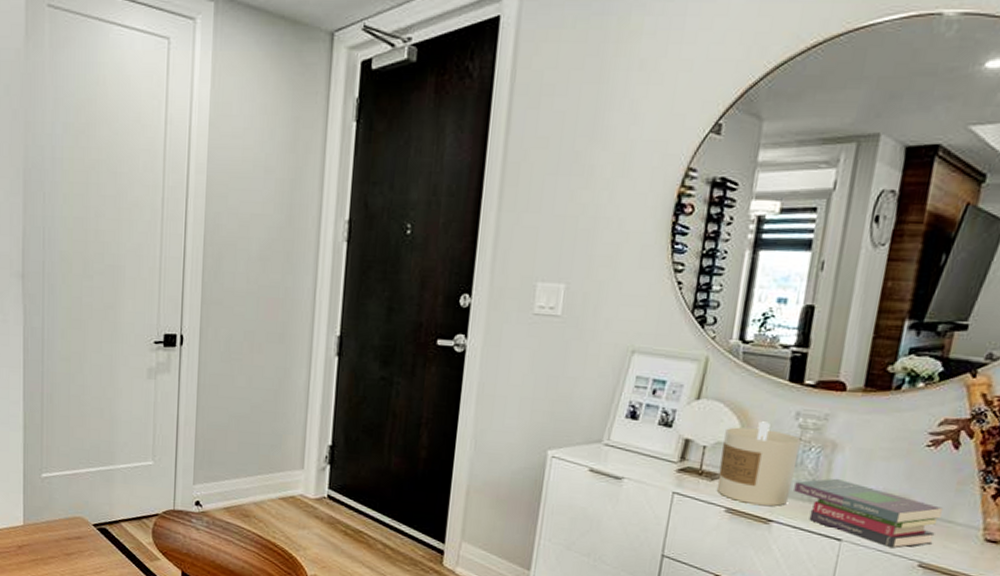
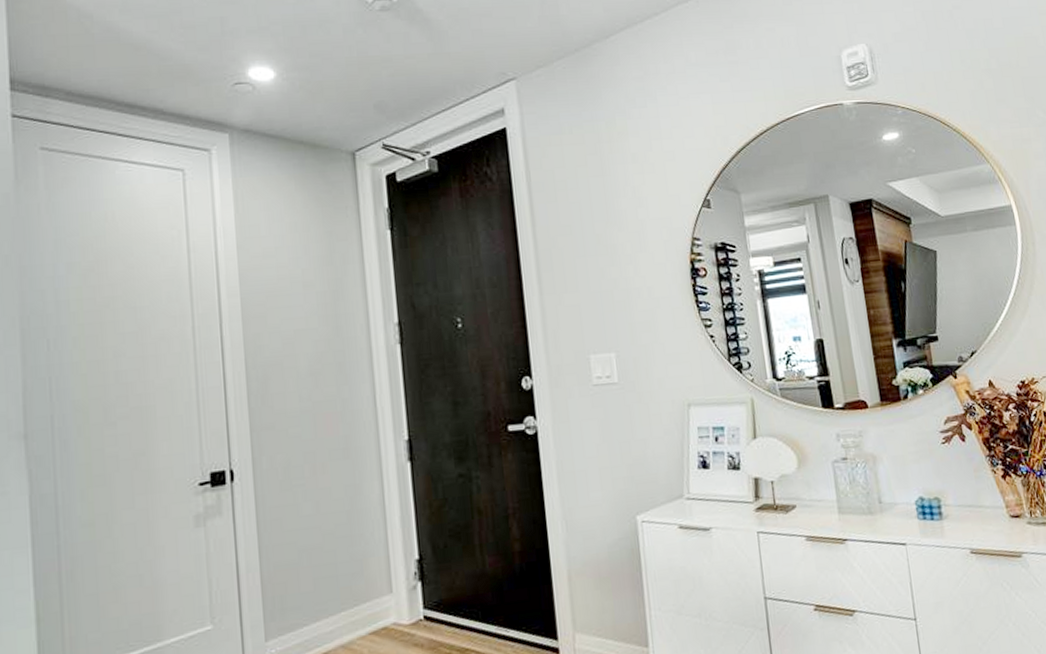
candle: present [716,421,802,507] -> none [785,448,854,528]
books: present [794,478,944,549] -> none [854,487,975,542]

